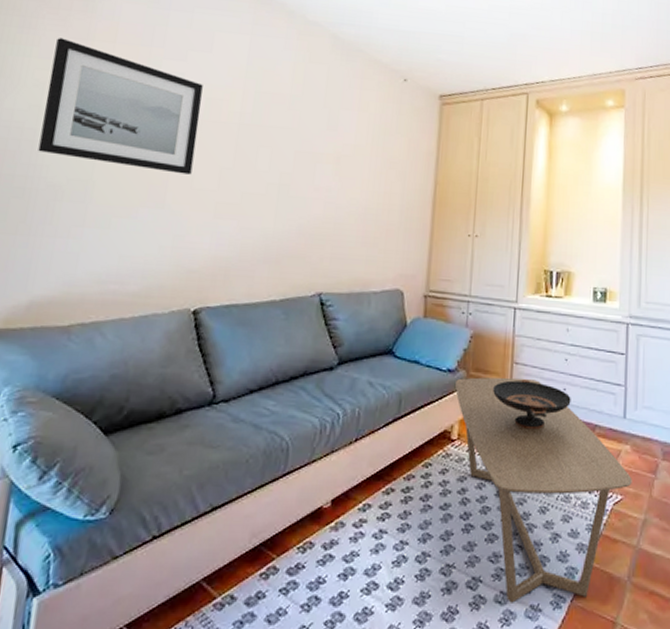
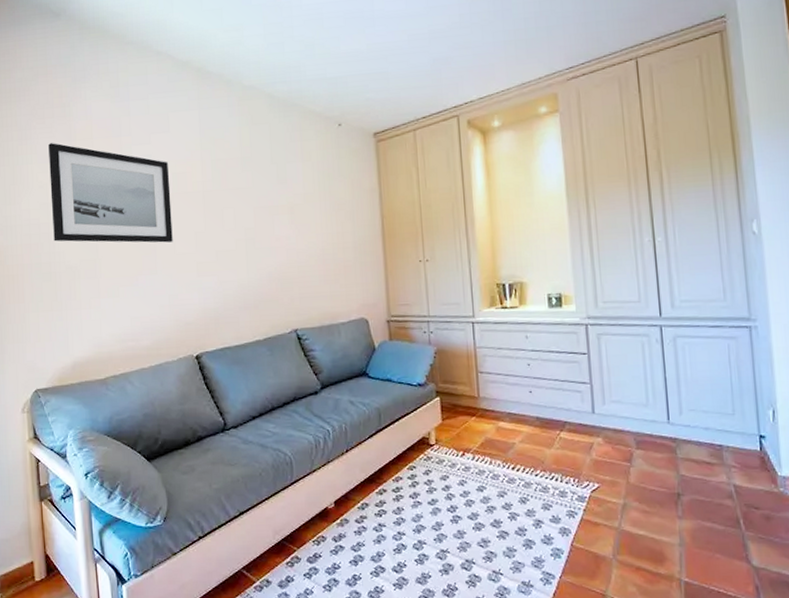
coffee table: present [454,377,632,603] -> none [426,385,608,581]
decorative bowl: present [493,379,571,430] -> none [462,386,538,431]

